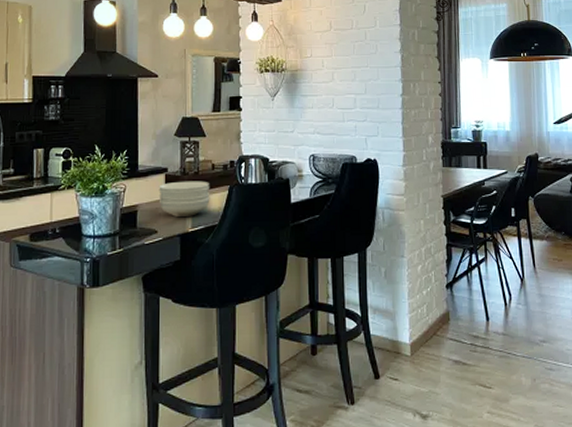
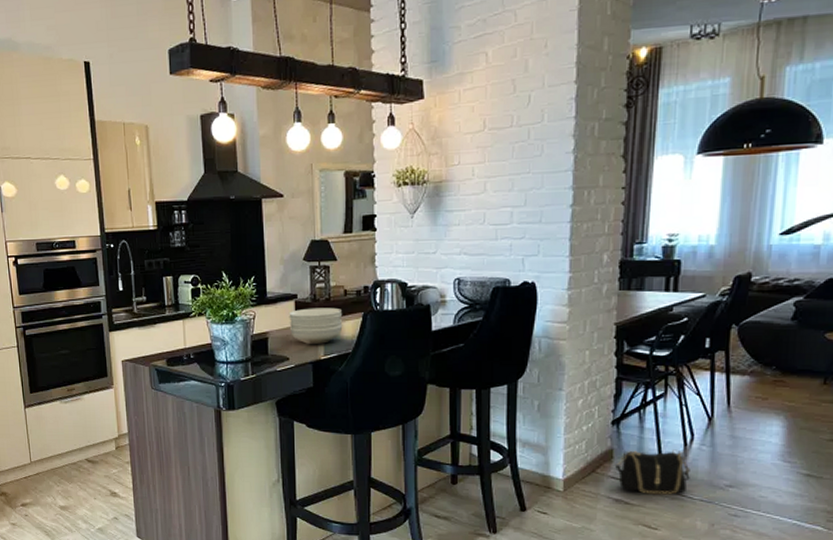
handbag: none [452,309,512,354] -> present [615,449,690,495]

